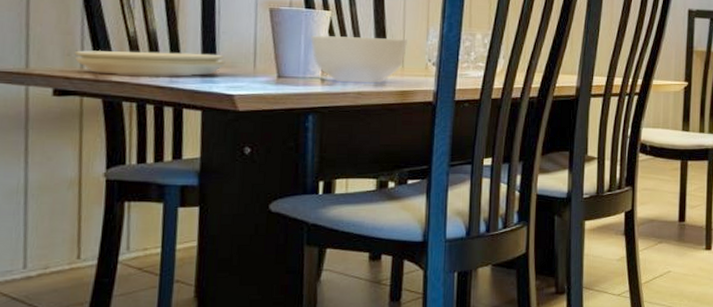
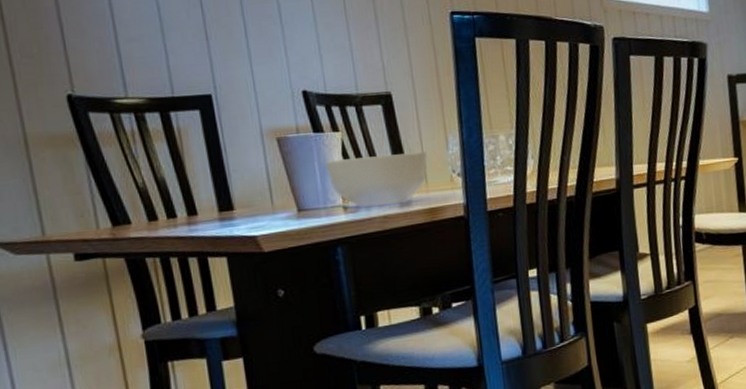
plate: present [74,49,227,77] -> none [87,195,243,232]

